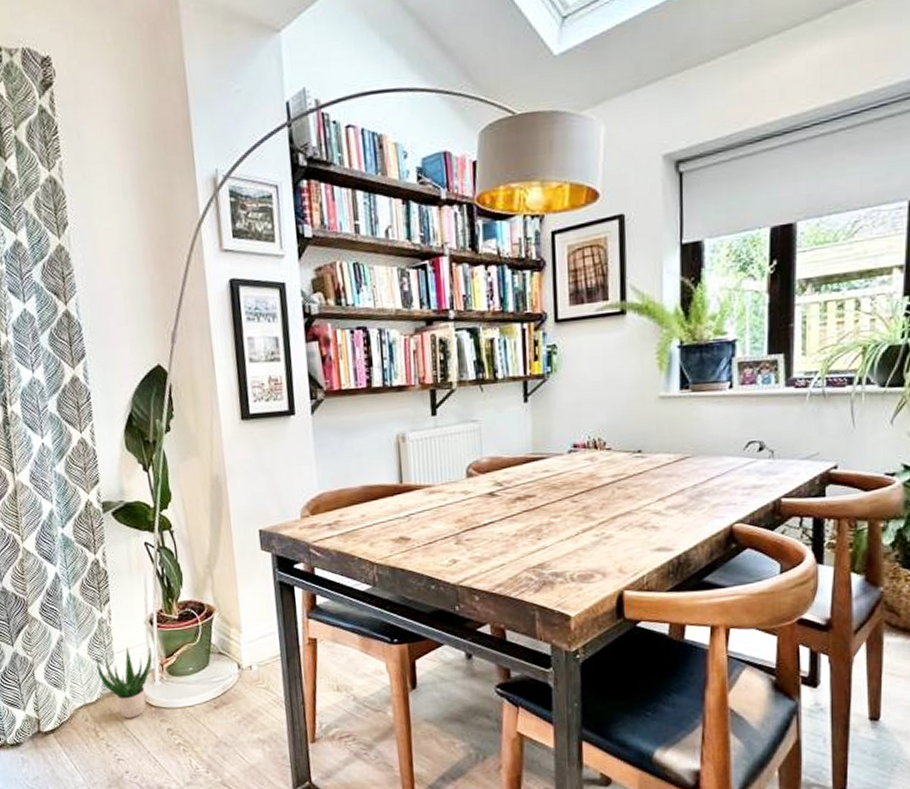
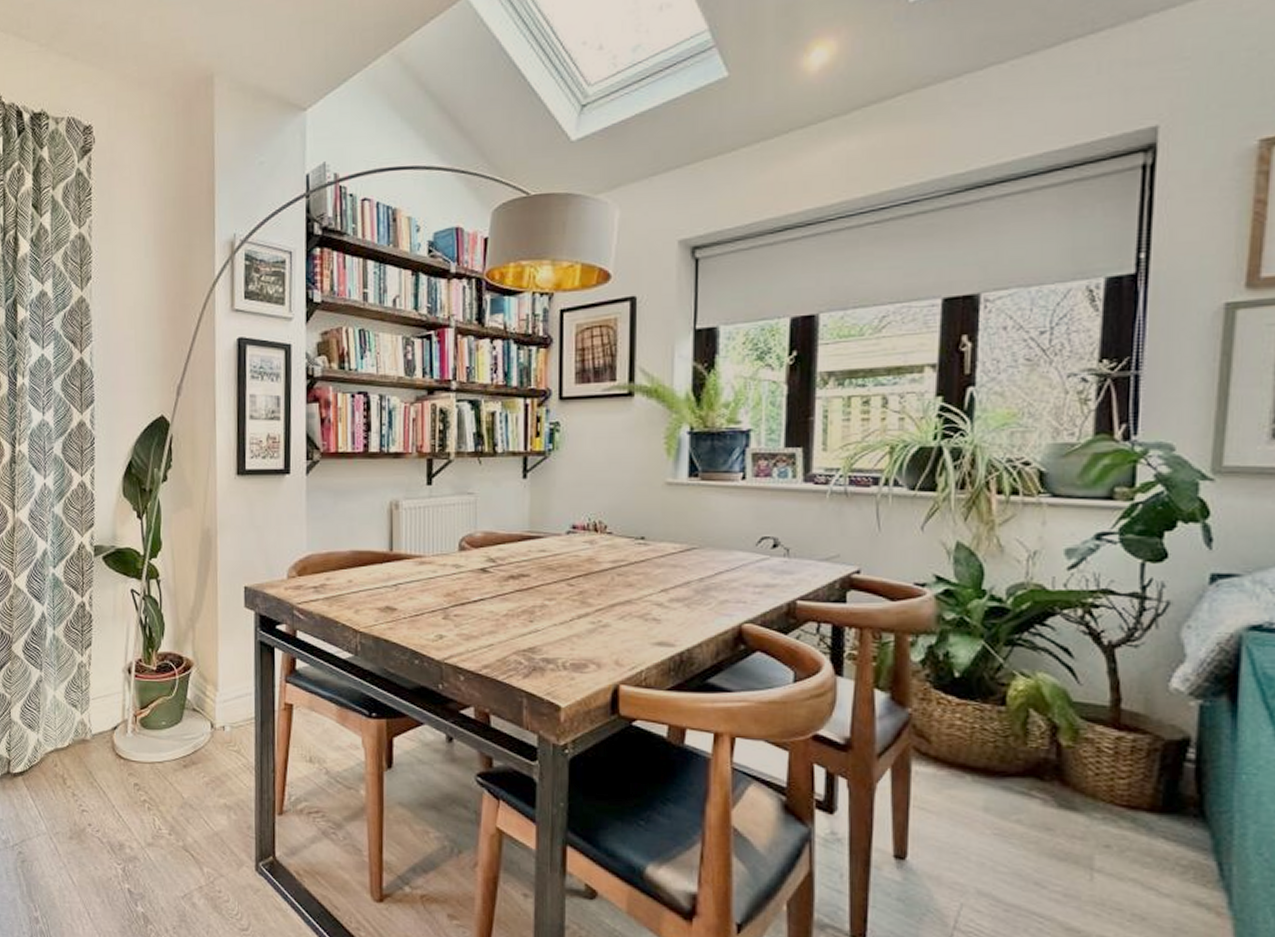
potted plant: present [95,646,152,719] -> none [71,693,127,769]

